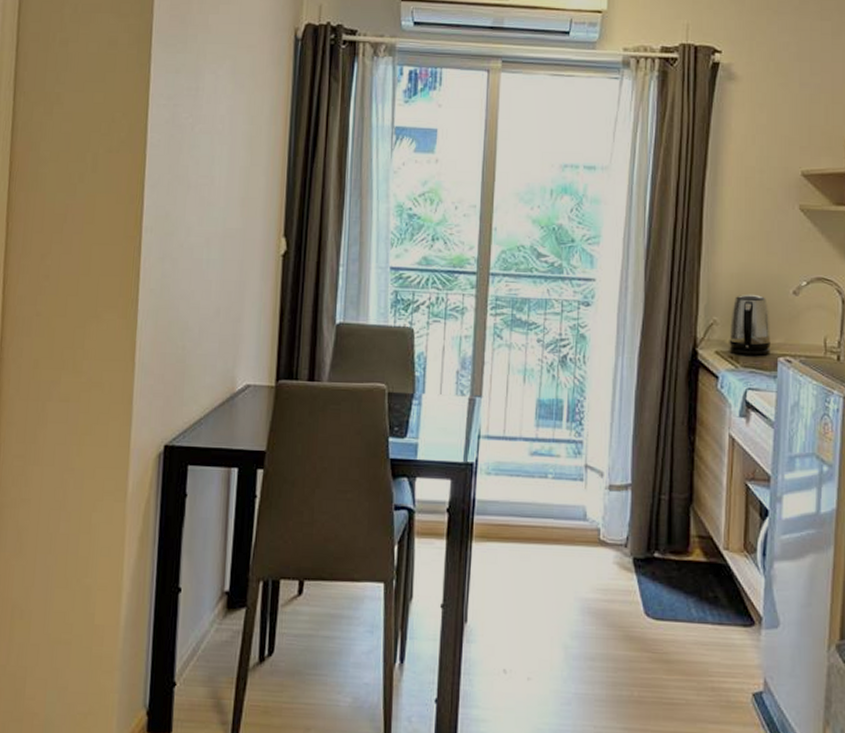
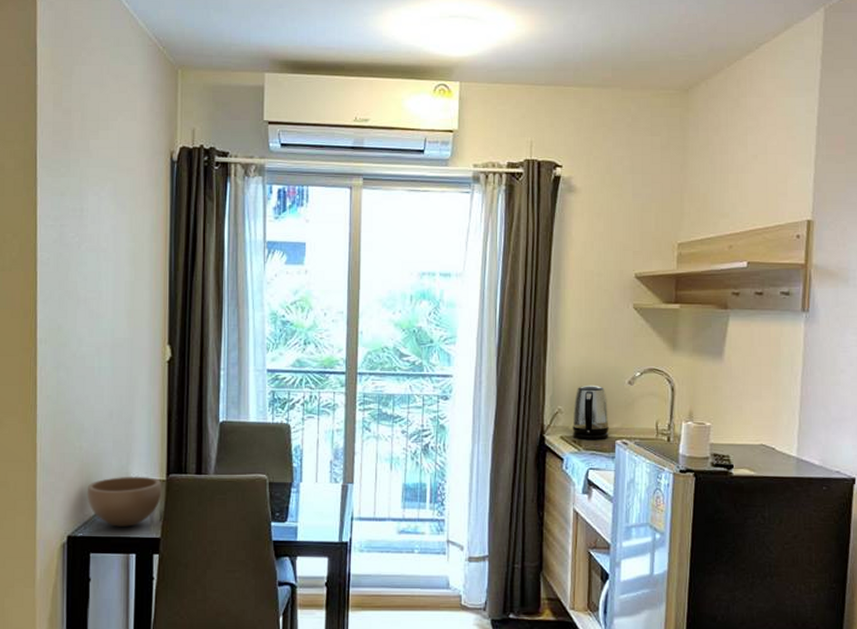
bowl: none [187,380,270,437] -> present [87,476,162,527]

